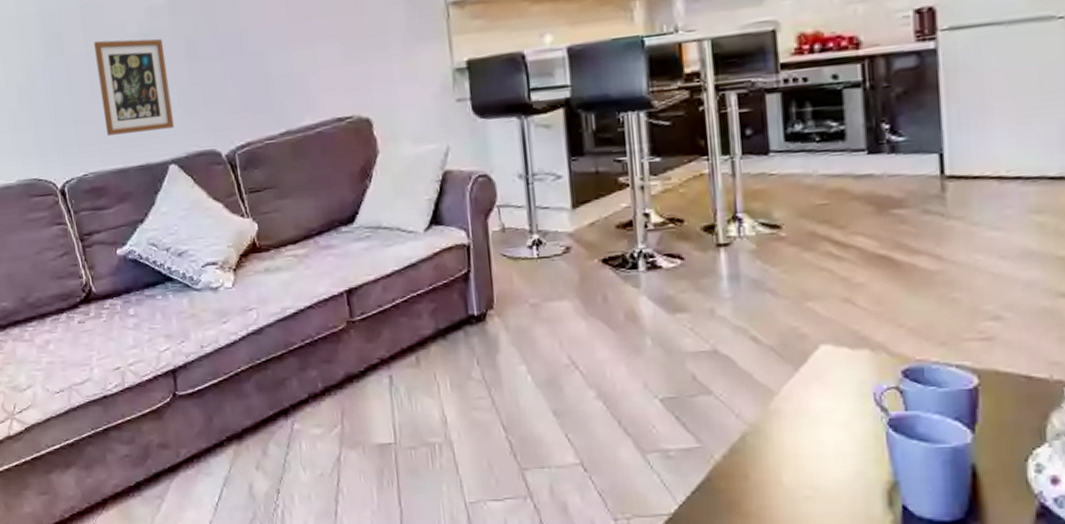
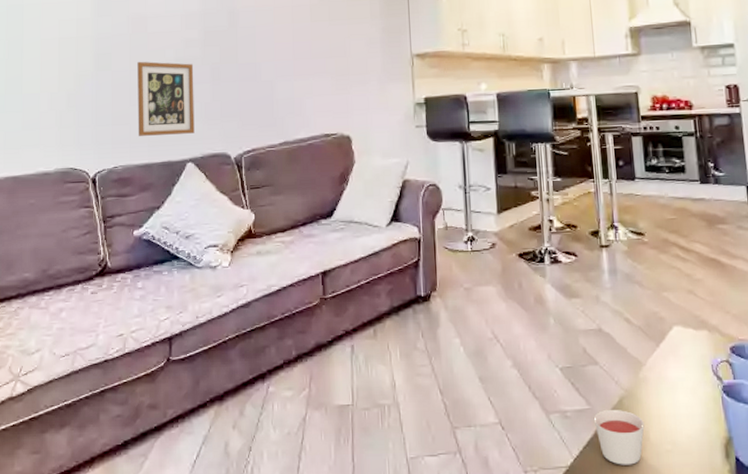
candle: none [705,448,775,513] -> present [593,410,645,465]

